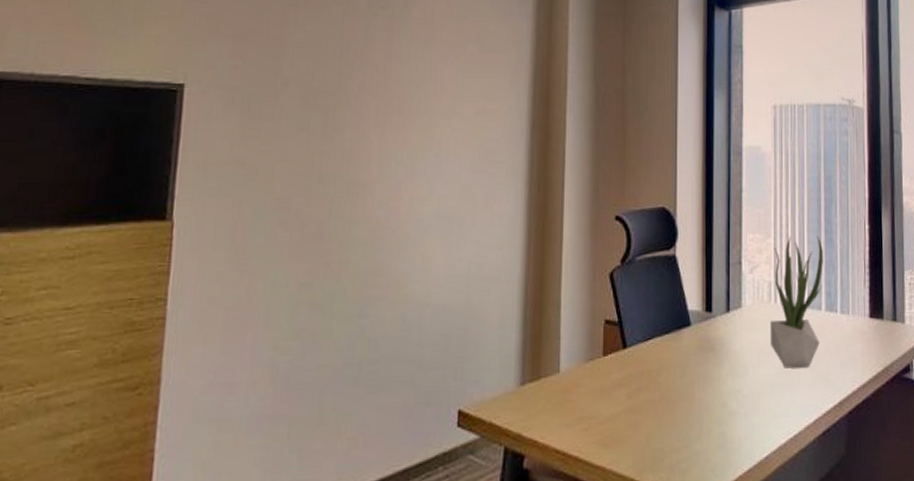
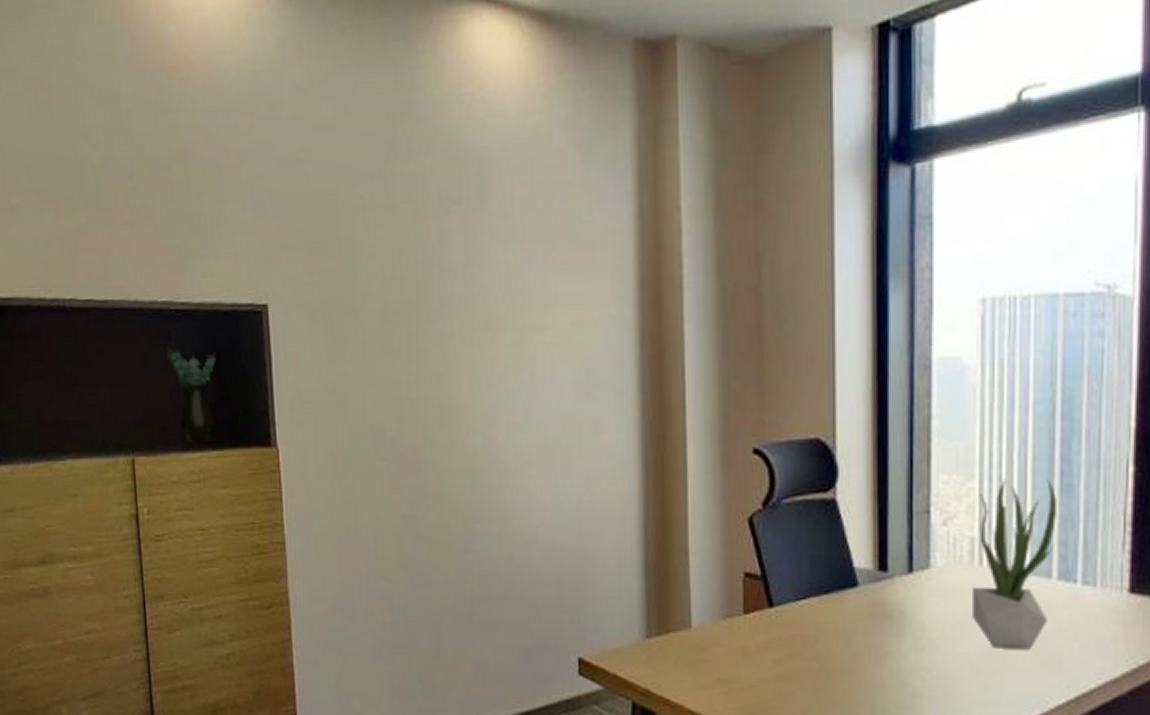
vase: none [58,120,118,216] -> present [166,346,217,441]

